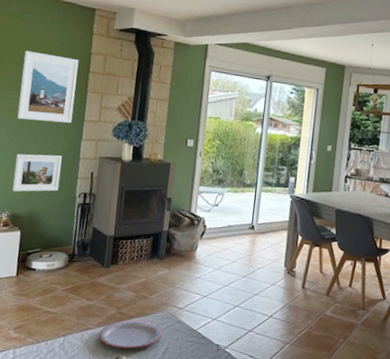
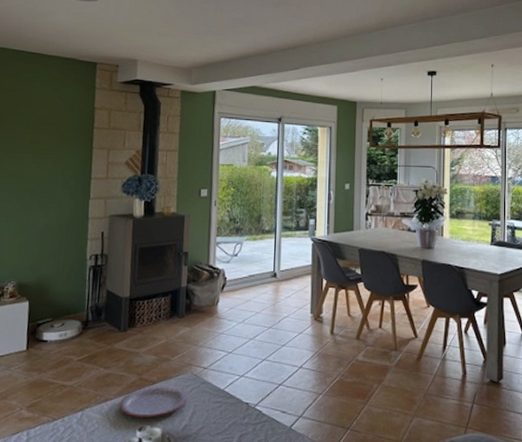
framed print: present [12,153,62,192] -> none [18,217,70,260]
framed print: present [17,50,79,123] -> none [19,111,82,183]

